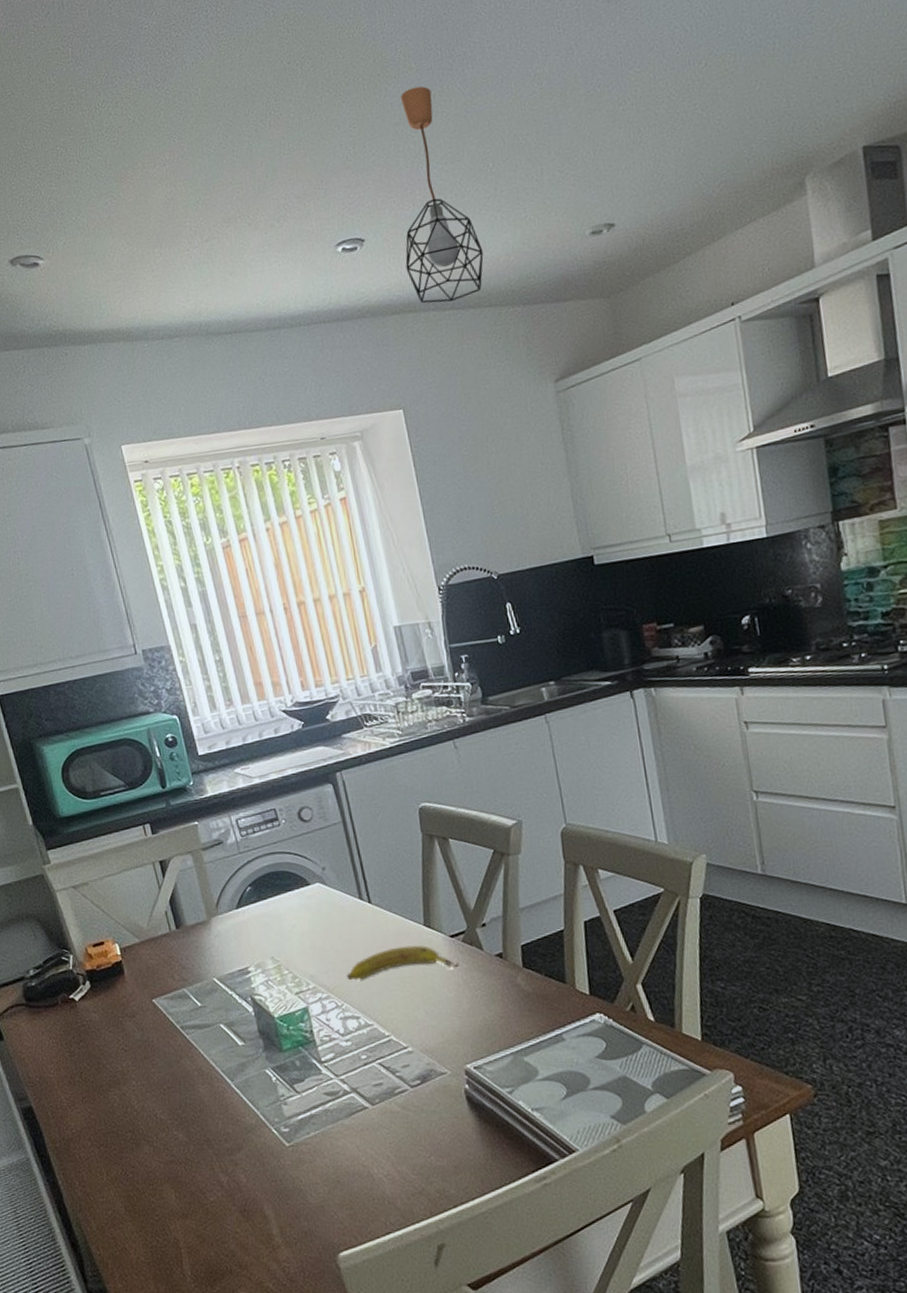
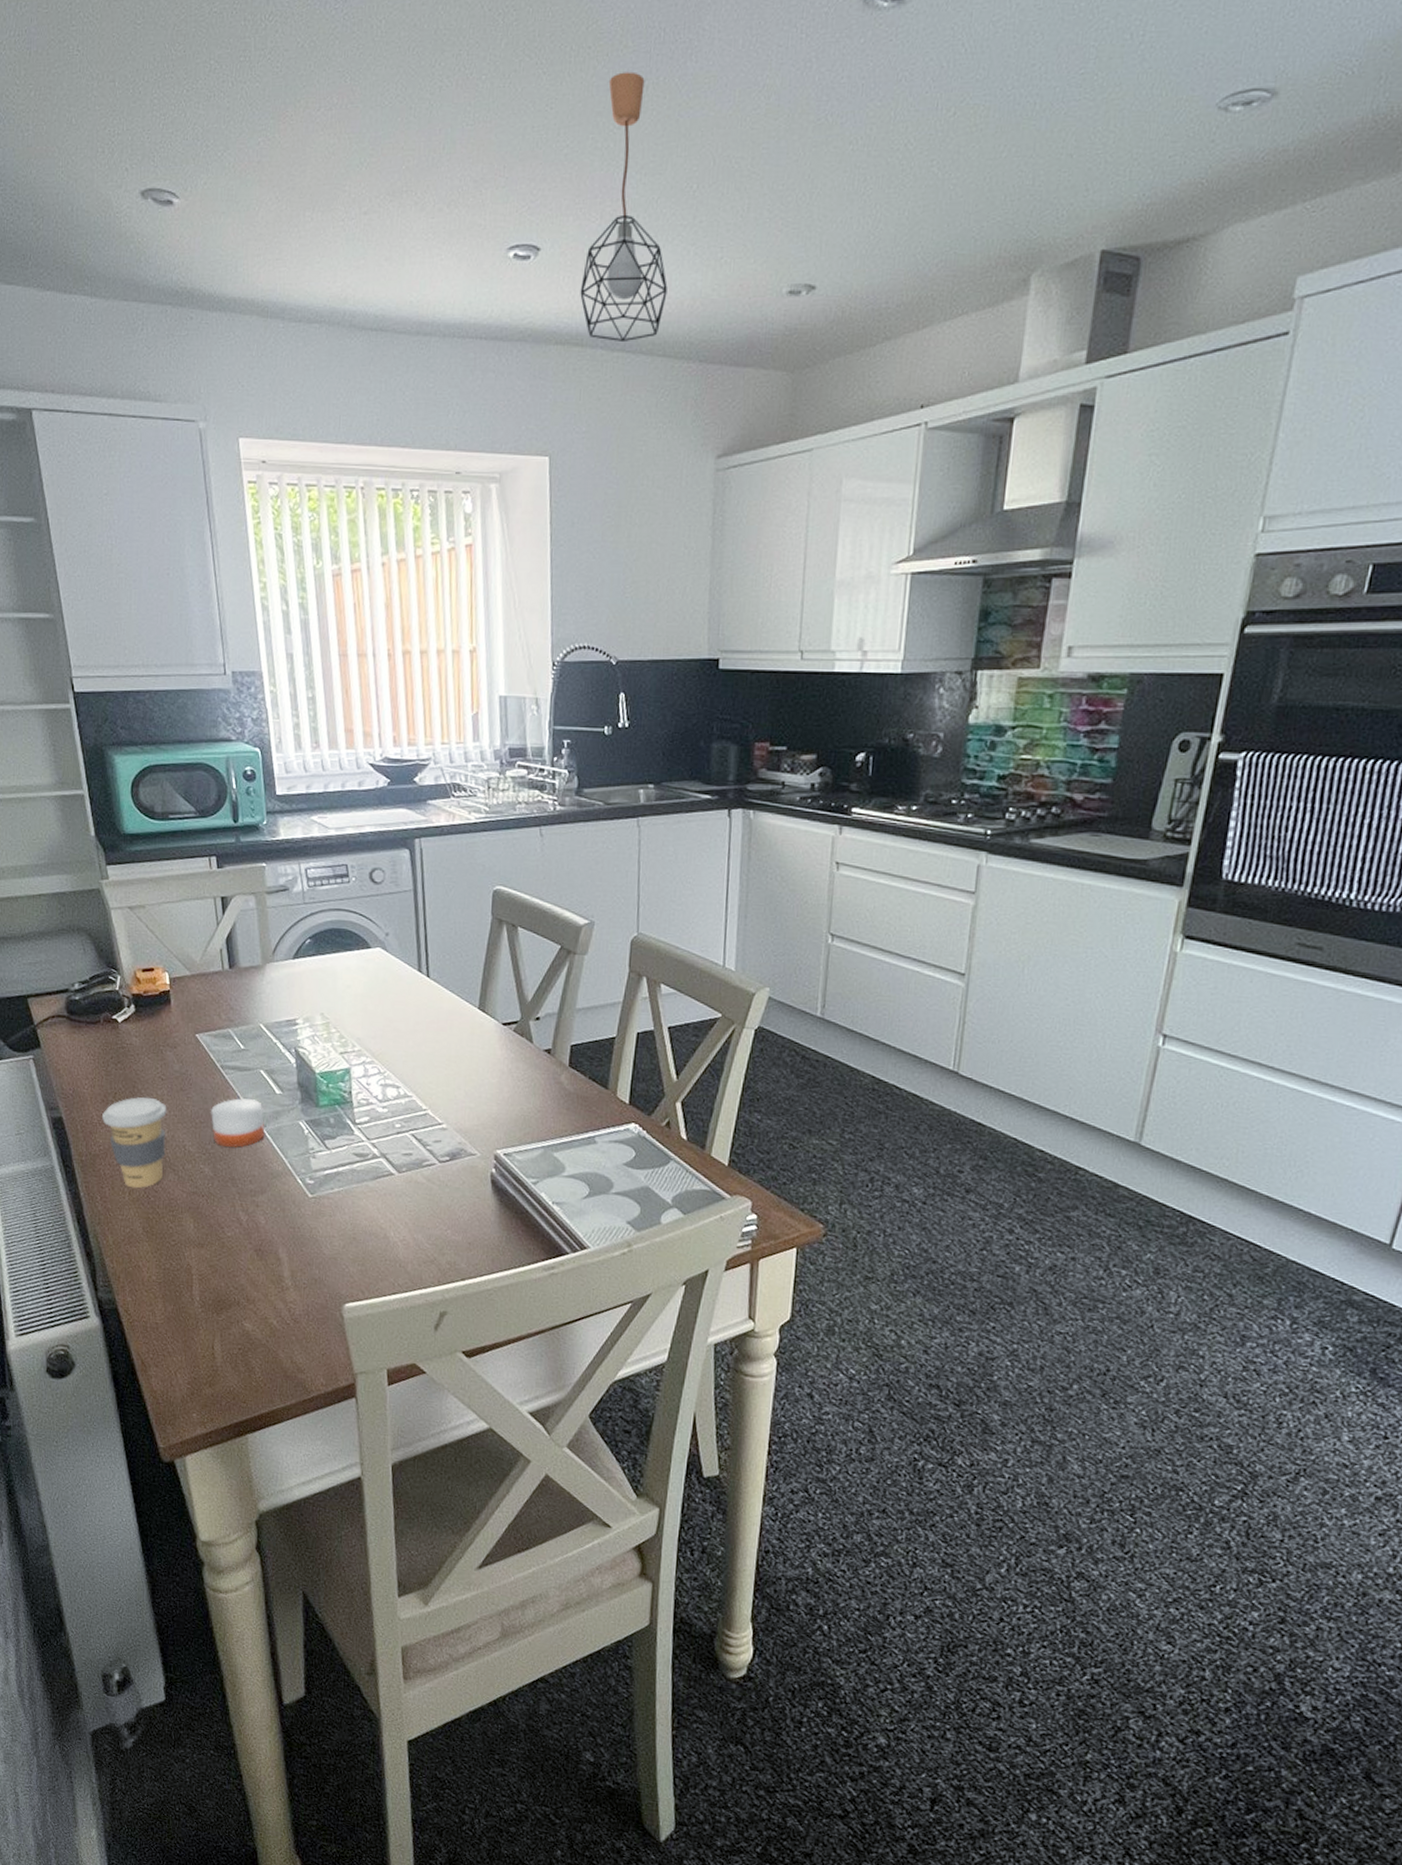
coffee cup: none [71,1071,138,1168] -> present [102,1097,167,1189]
candle: none [177,1050,234,1108] -> present [211,1091,265,1147]
fruit: present [347,945,459,981] -> none [394,1024,507,1055]

